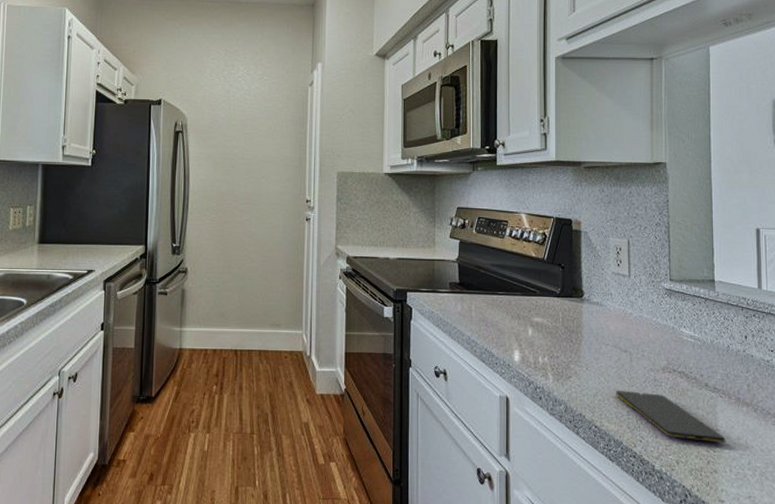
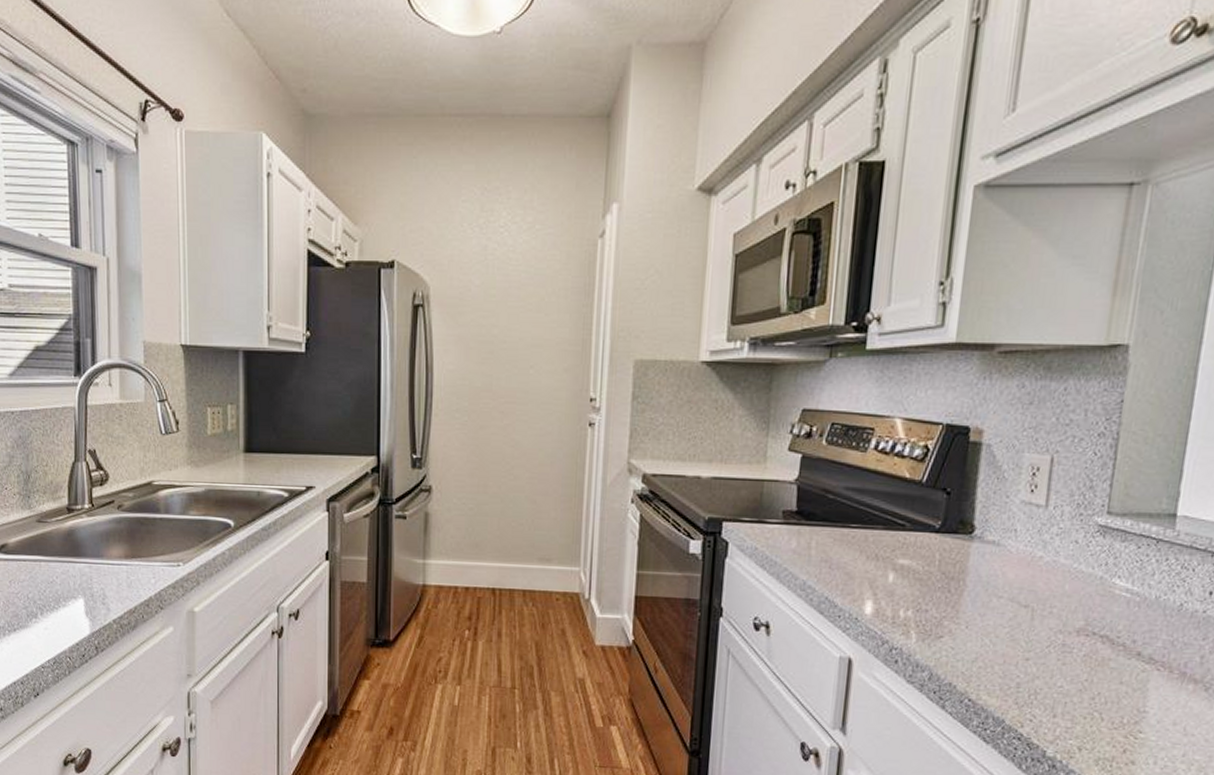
smartphone: present [616,390,726,443] -> none [1004,655,1156,729]

